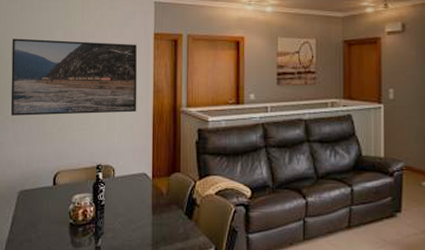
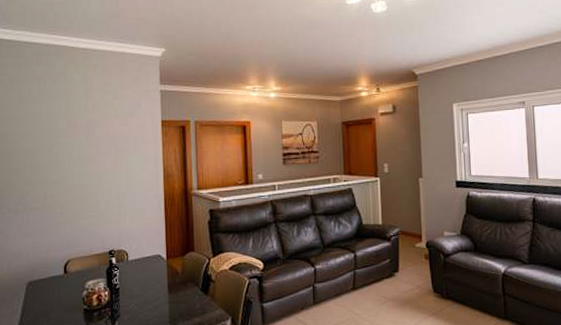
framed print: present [10,38,138,116] -> none [11,129,148,208]

